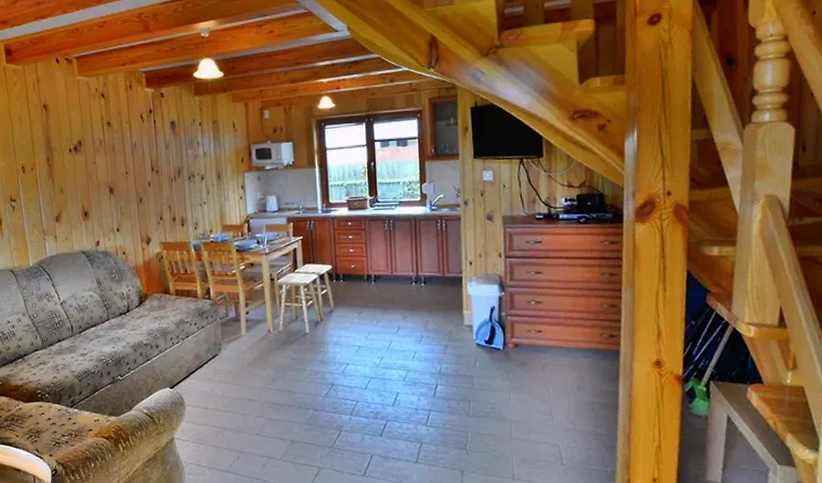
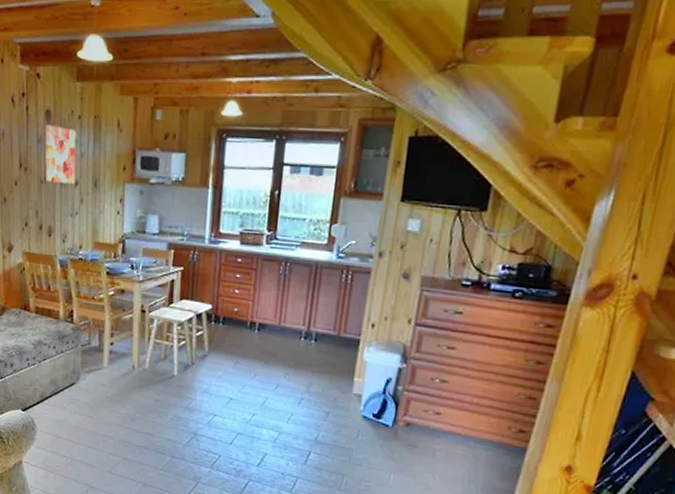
wall art: none [172,133,201,180] -> present [45,125,76,184]

